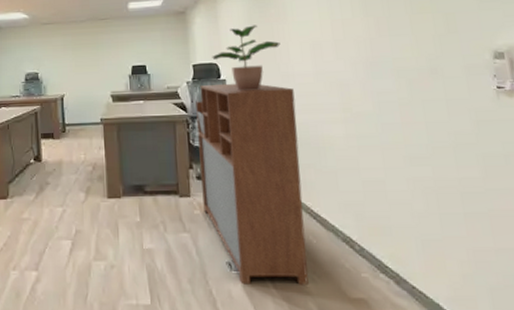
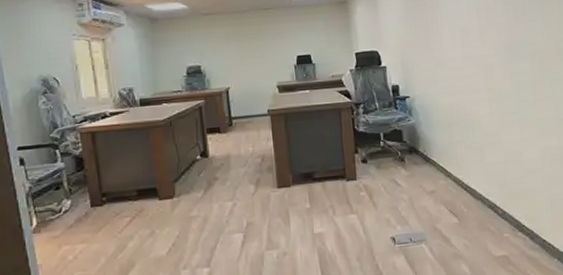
storage cabinet: present [196,83,309,285] -> none [359,69,461,256]
potted plant: present [212,25,281,91] -> none [373,13,434,77]

